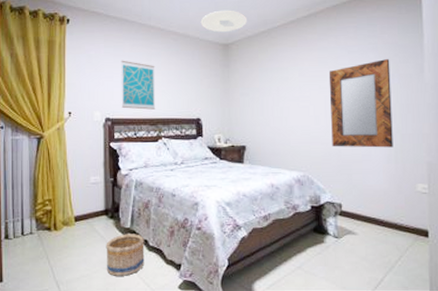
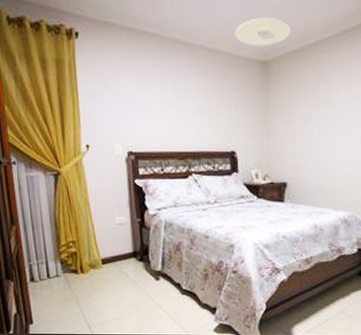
basket: present [106,234,145,276] -> none [136,277,178,319]
wall art: present [121,60,156,110] -> none [141,82,184,142]

